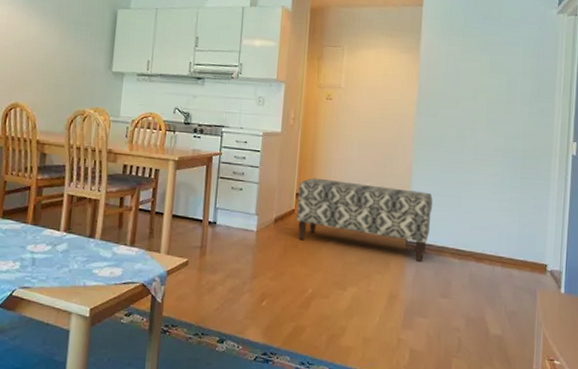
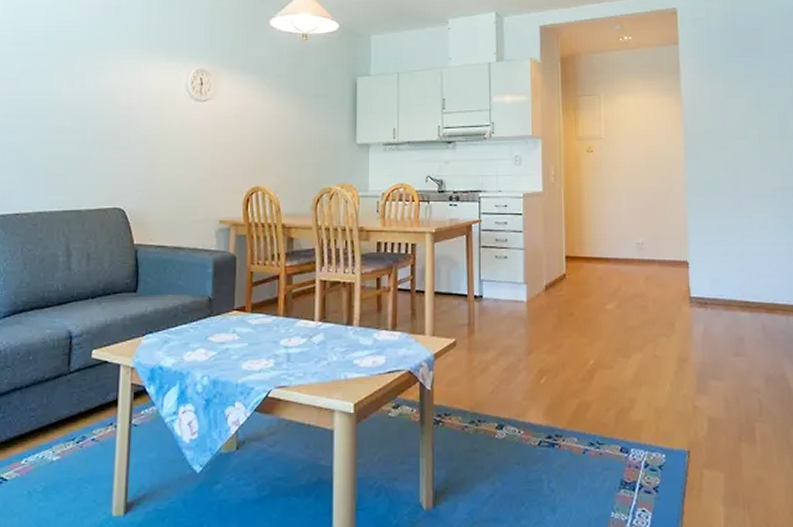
bench: present [296,177,433,263] -> none [567,237,714,320]

